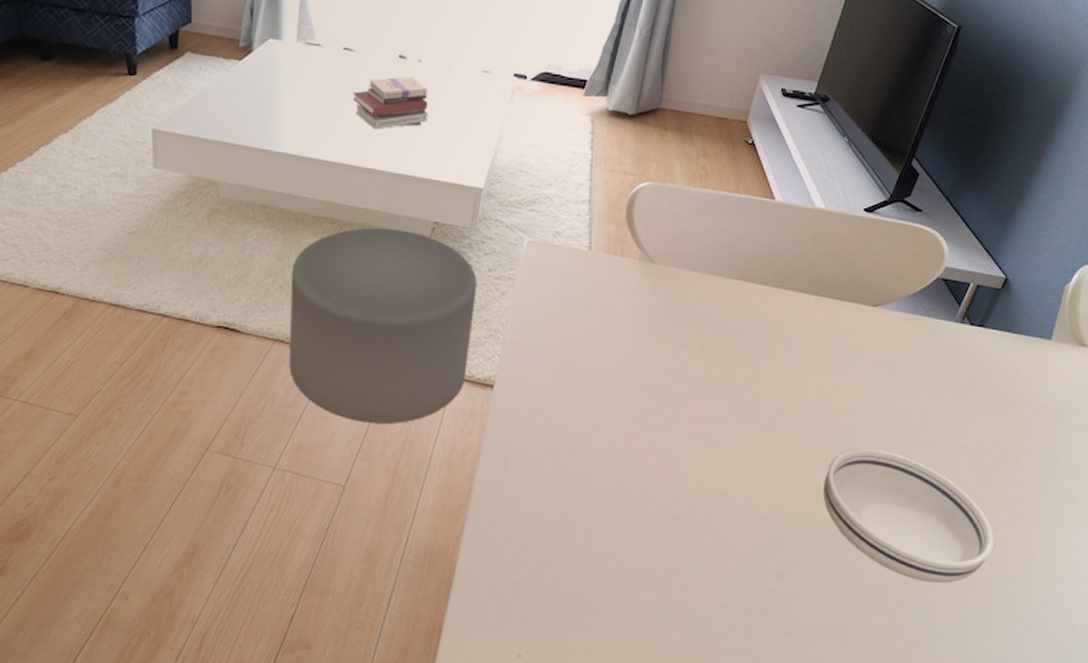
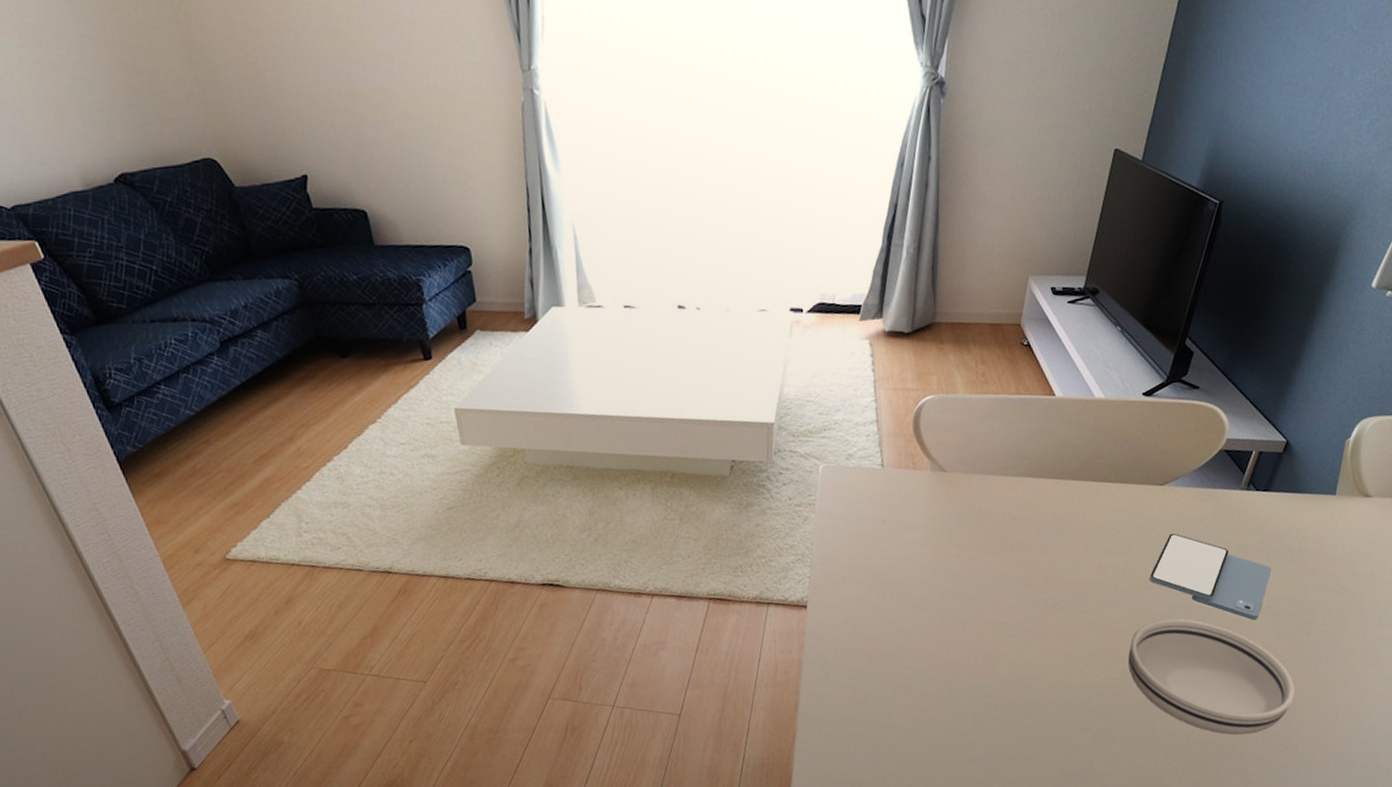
pouf: present [289,228,477,424] -> none [603,471,780,655]
books: present [352,76,428,130] -> none [638,324,713,380]
smartphone: none [853,358,980,462] -> present [1149,533,1272,621]

